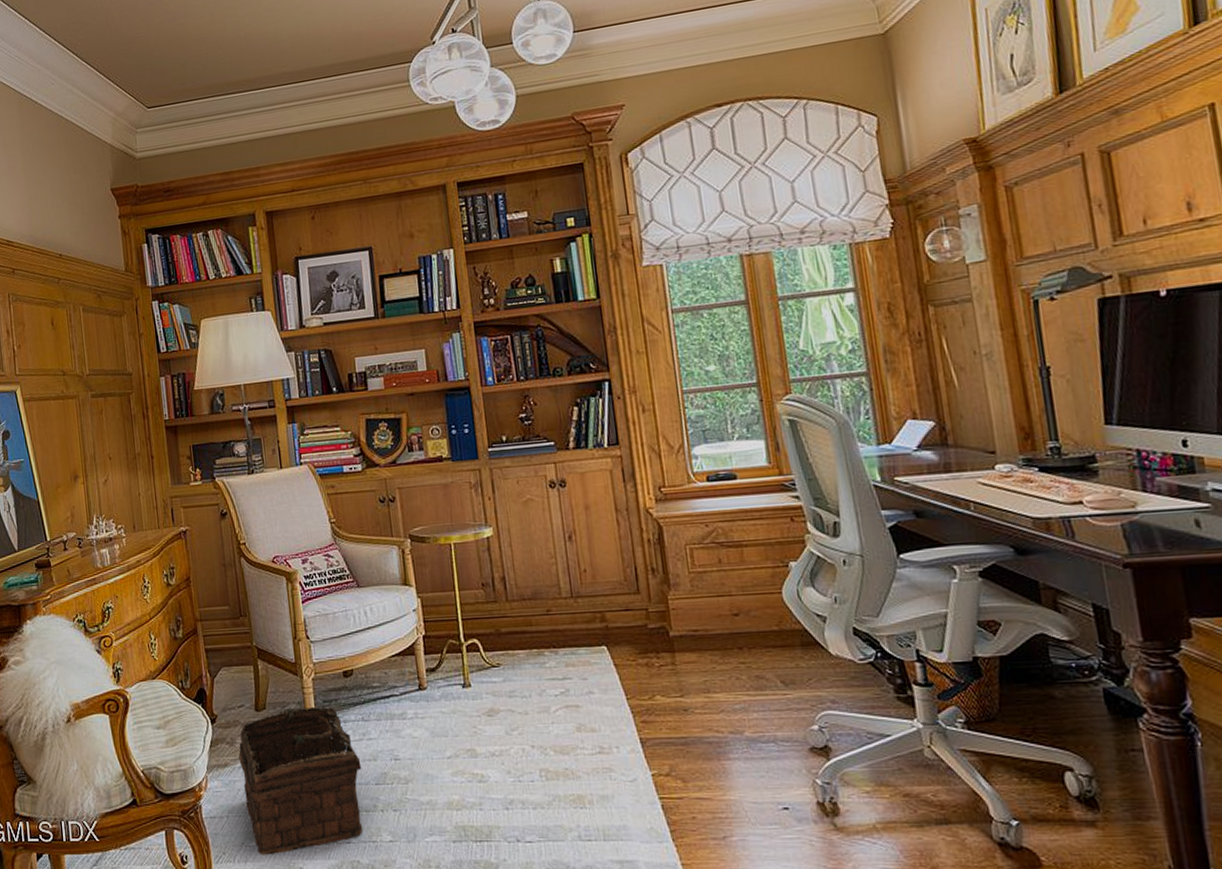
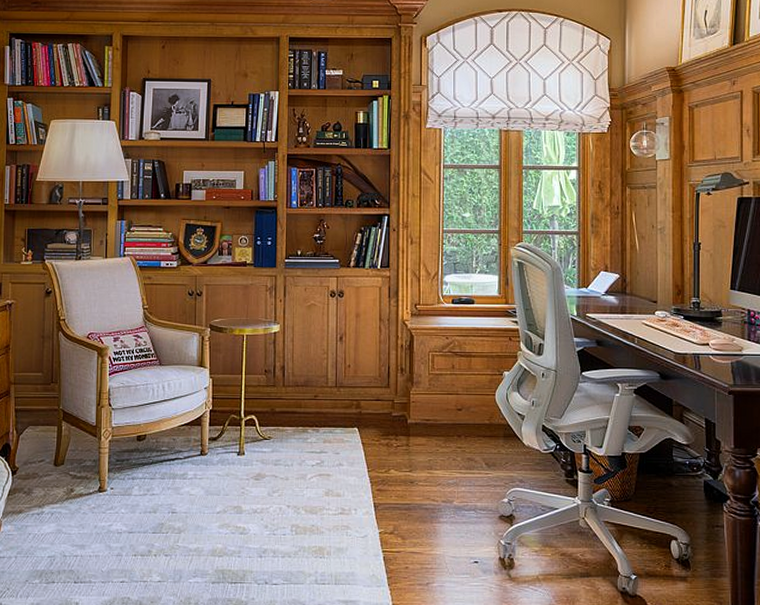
basket: present [238,706,365,855] -> none [33,464,150,592]

